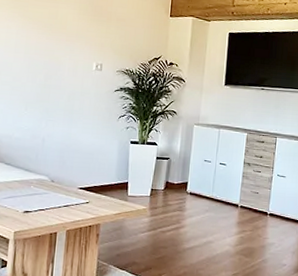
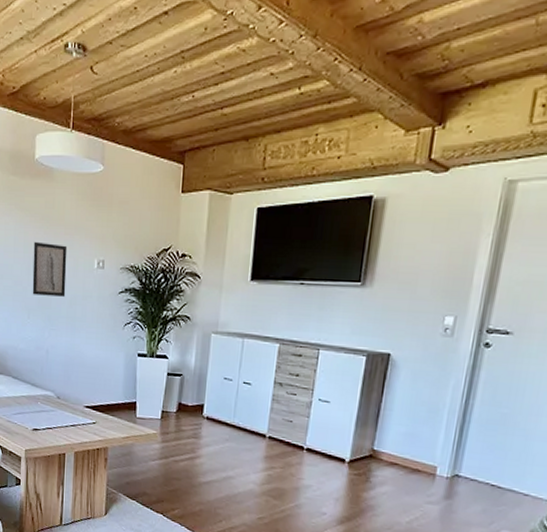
wall art: none [31,45,68,93] -> present [32,241,68,297]

